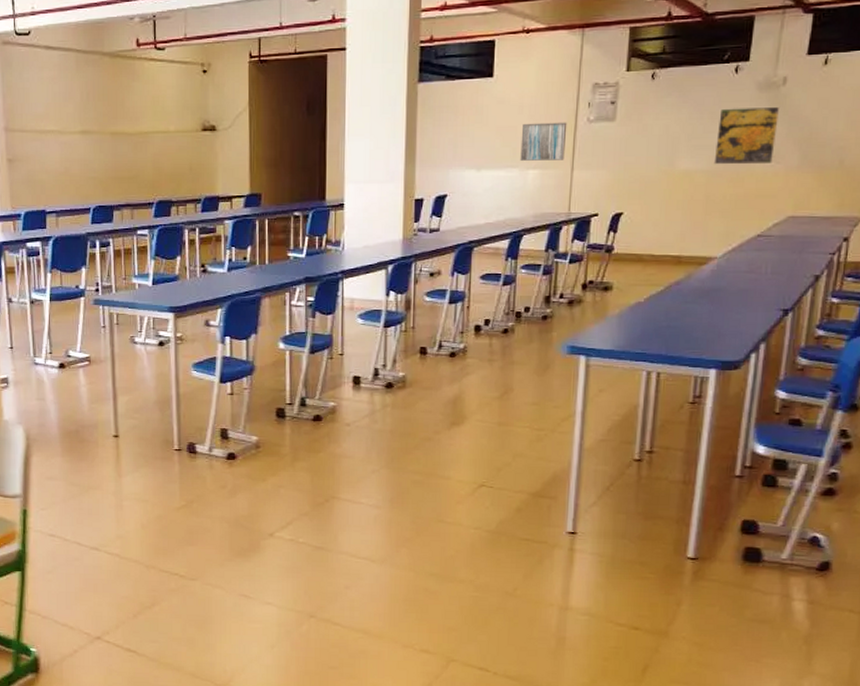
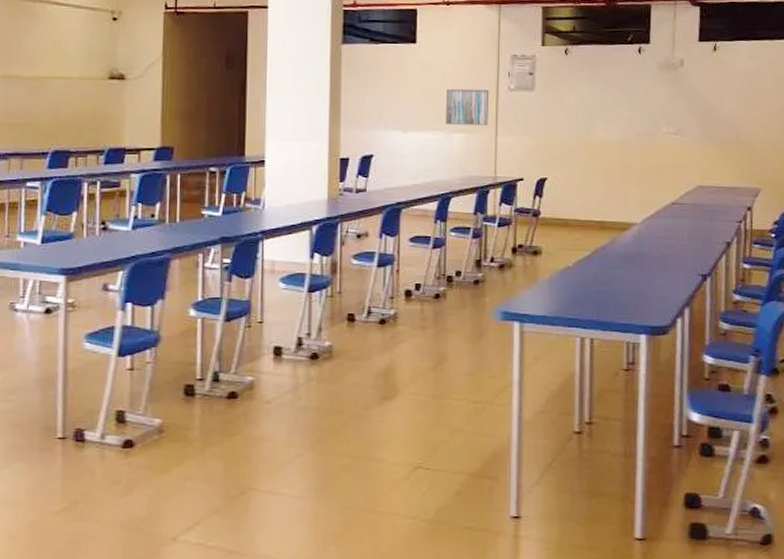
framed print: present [713,106,780,165] -> none [626,84,681,137]

